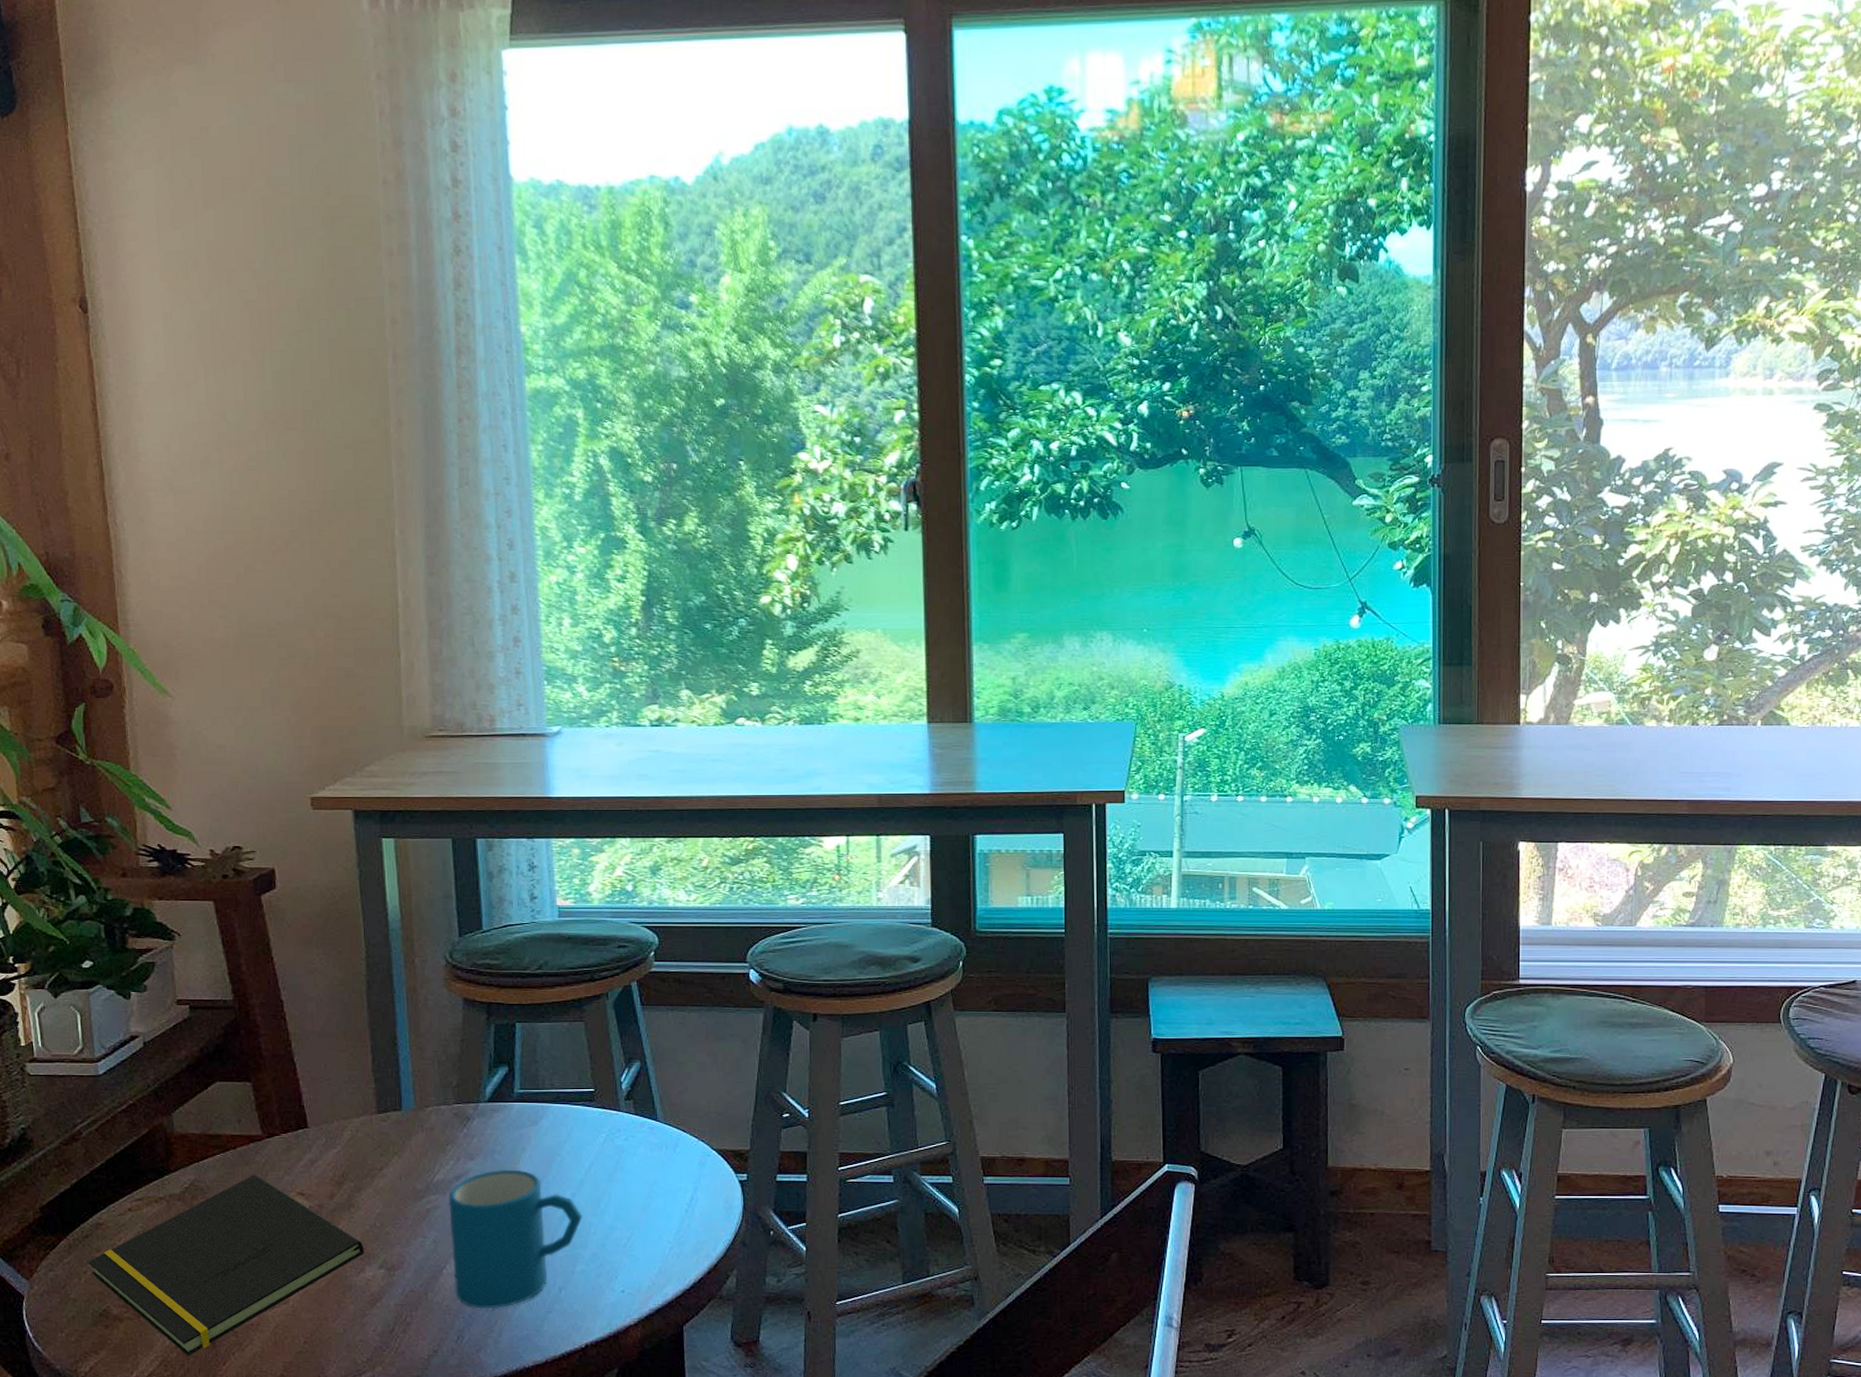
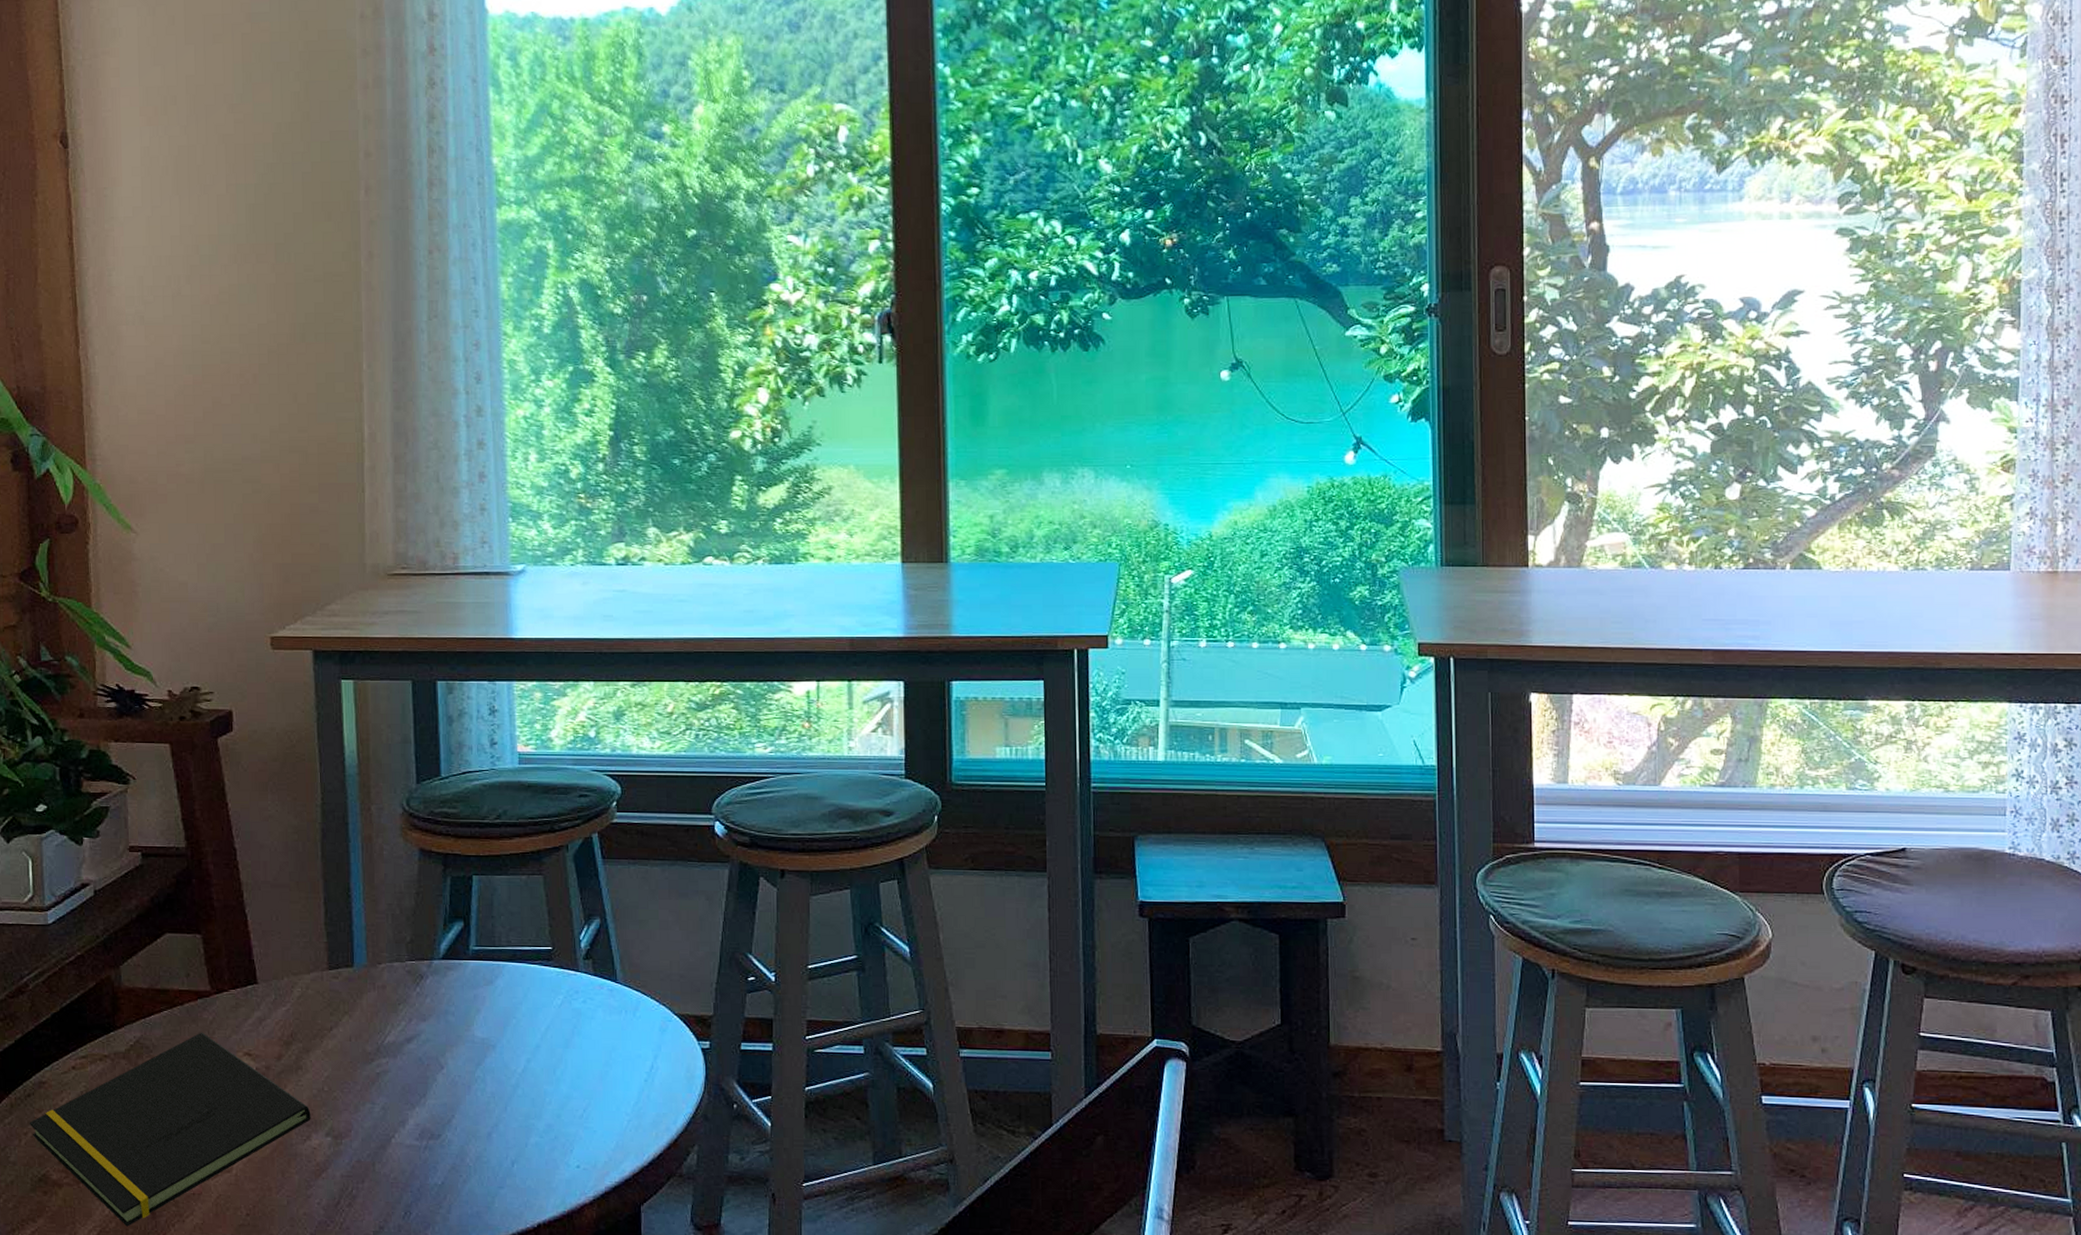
mug: present [448,1169,583,1309] -> none [399,1031,538,1182]

